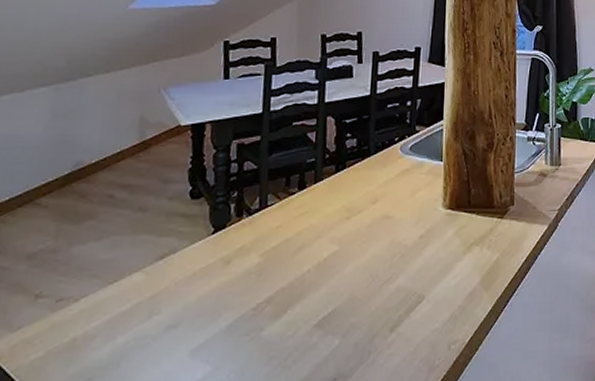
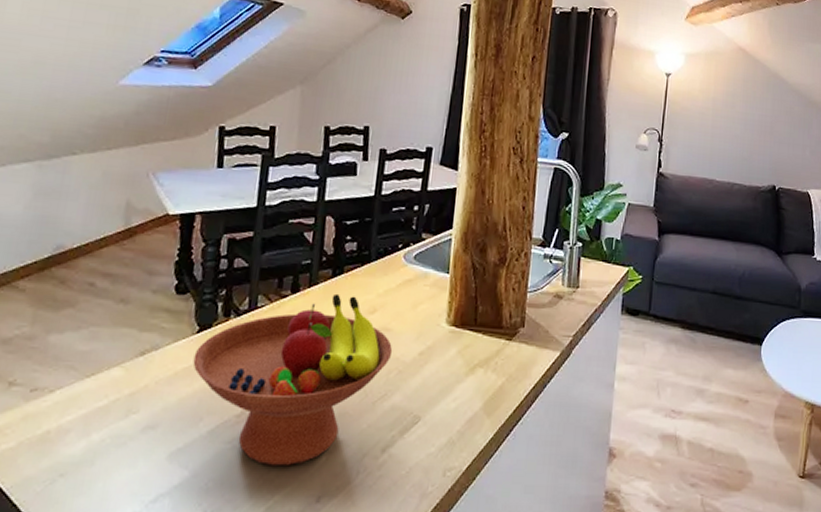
fruit bowl: none [209,187,395,354] -> present [192,293,393,466]

